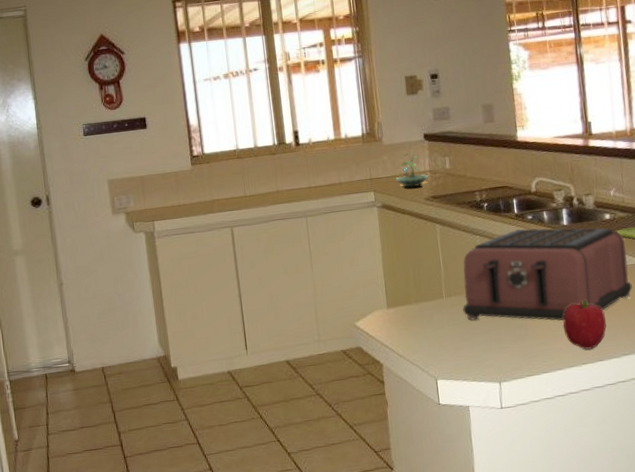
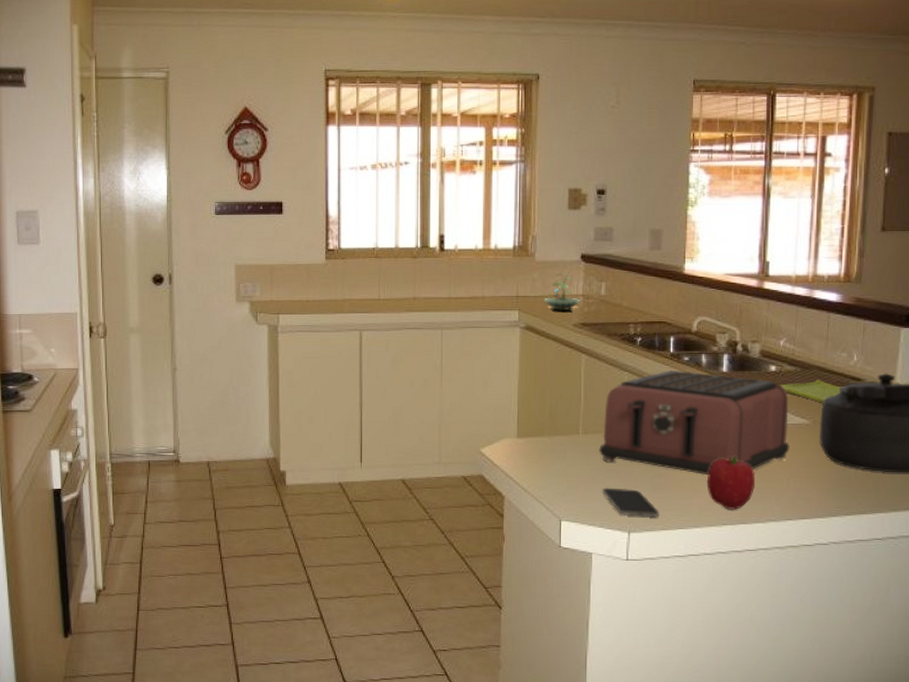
smartphone: none [471,342,525,368] -> present [602,487,659,518]

